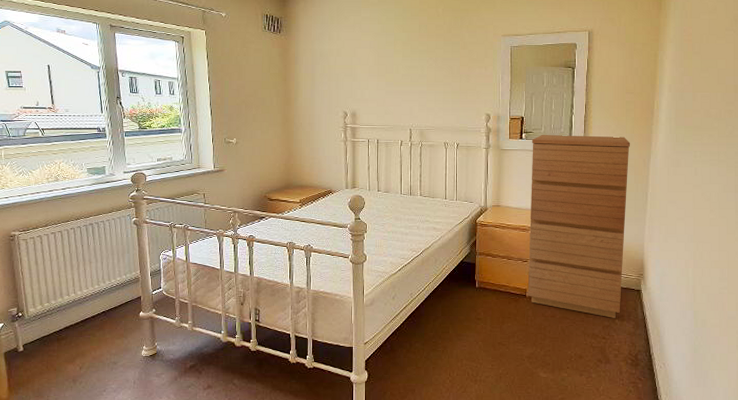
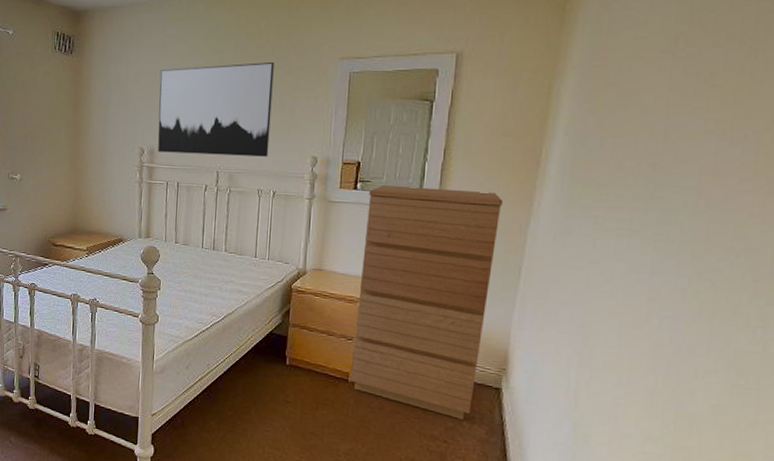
wall art: none [358,38,452,115] -> present [158,61,274,157]

